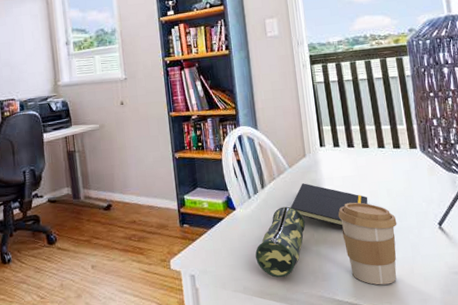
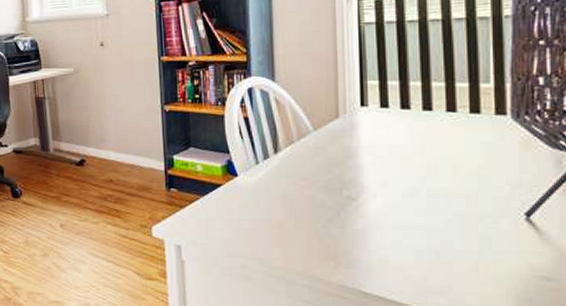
pencil case: present [255,206,306,278] -> none [259,177,330,259]
notepad: present [291,183,368,227] -> none [311,150,423,207]
coffee cup: present [338,202,397,285] -> none [376,178,462,282]

